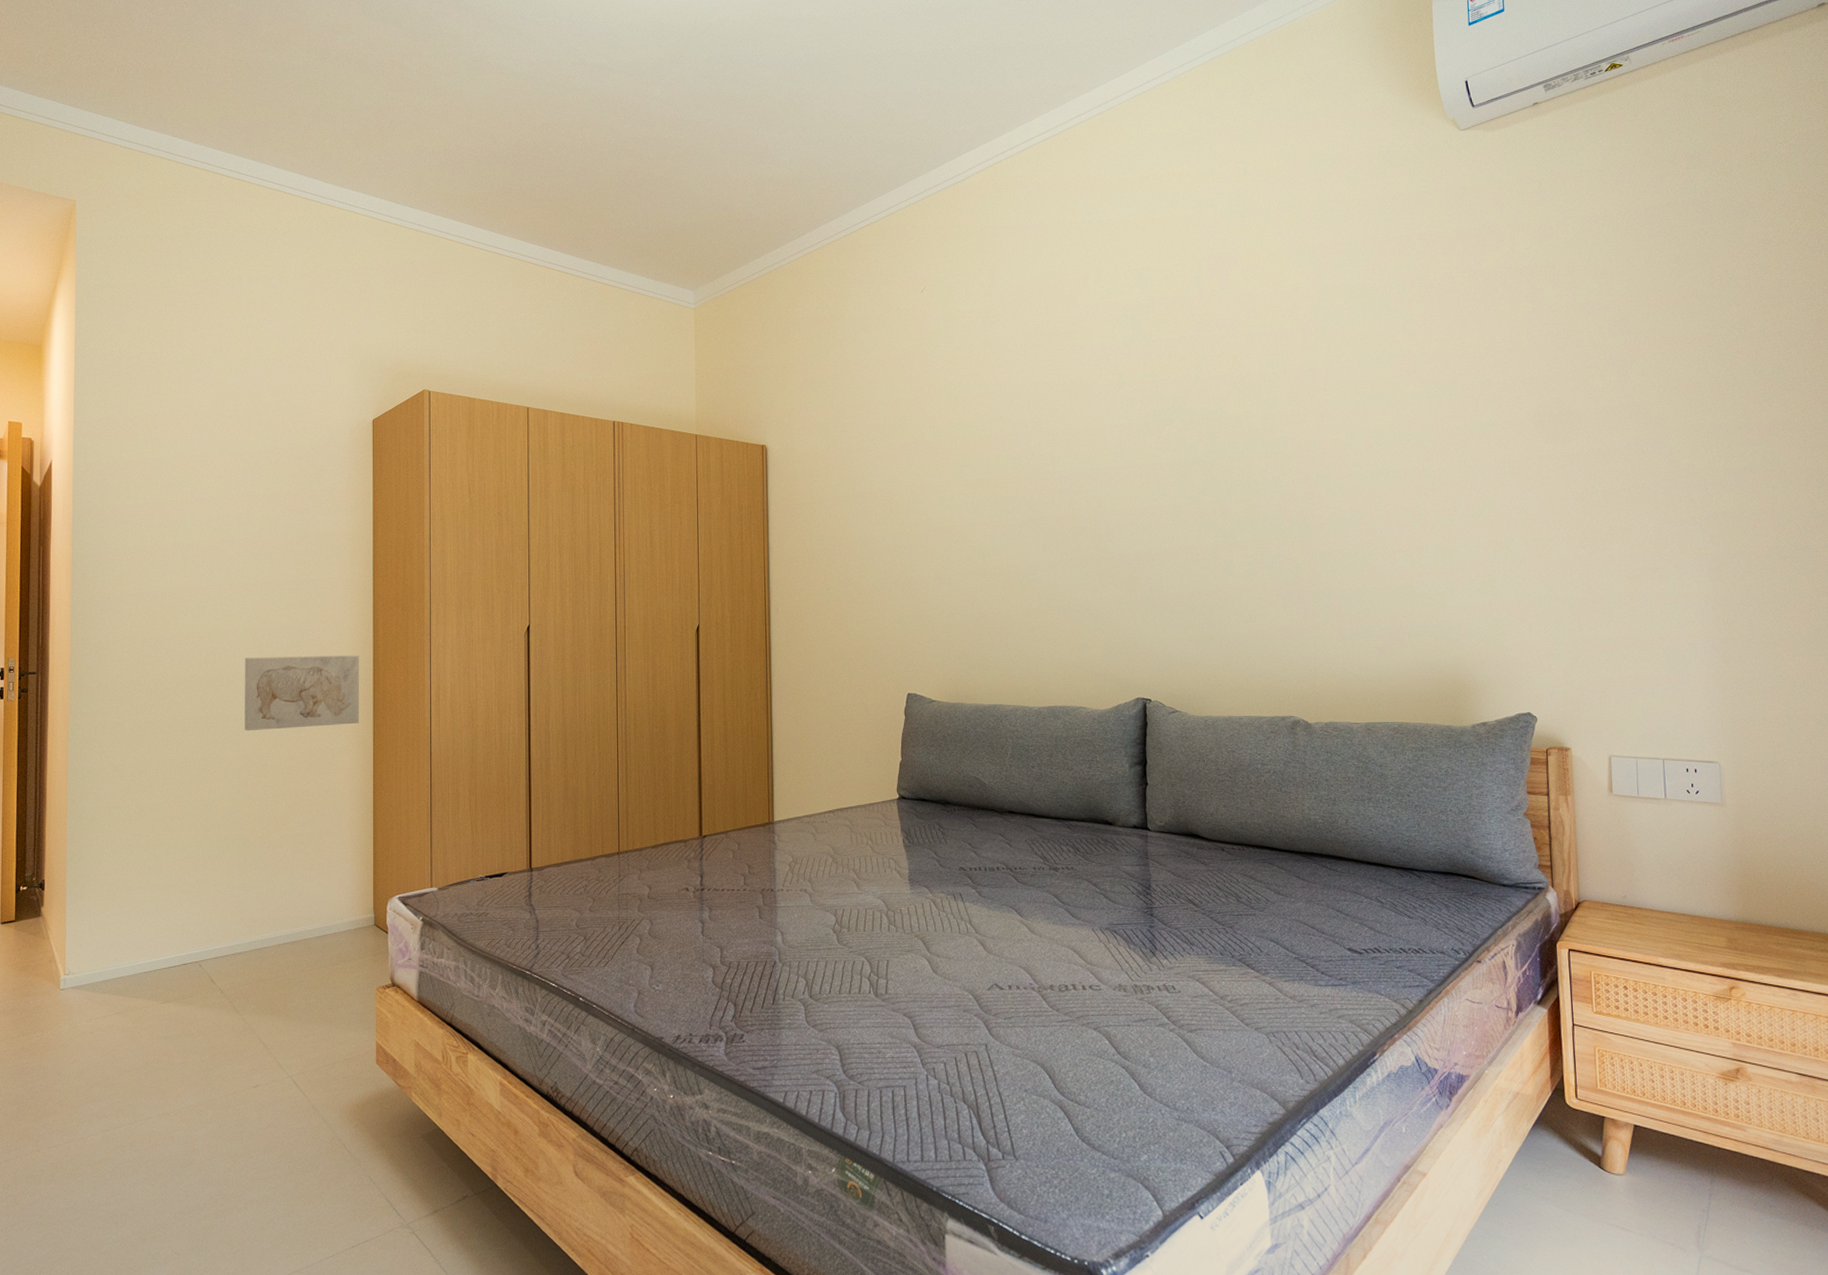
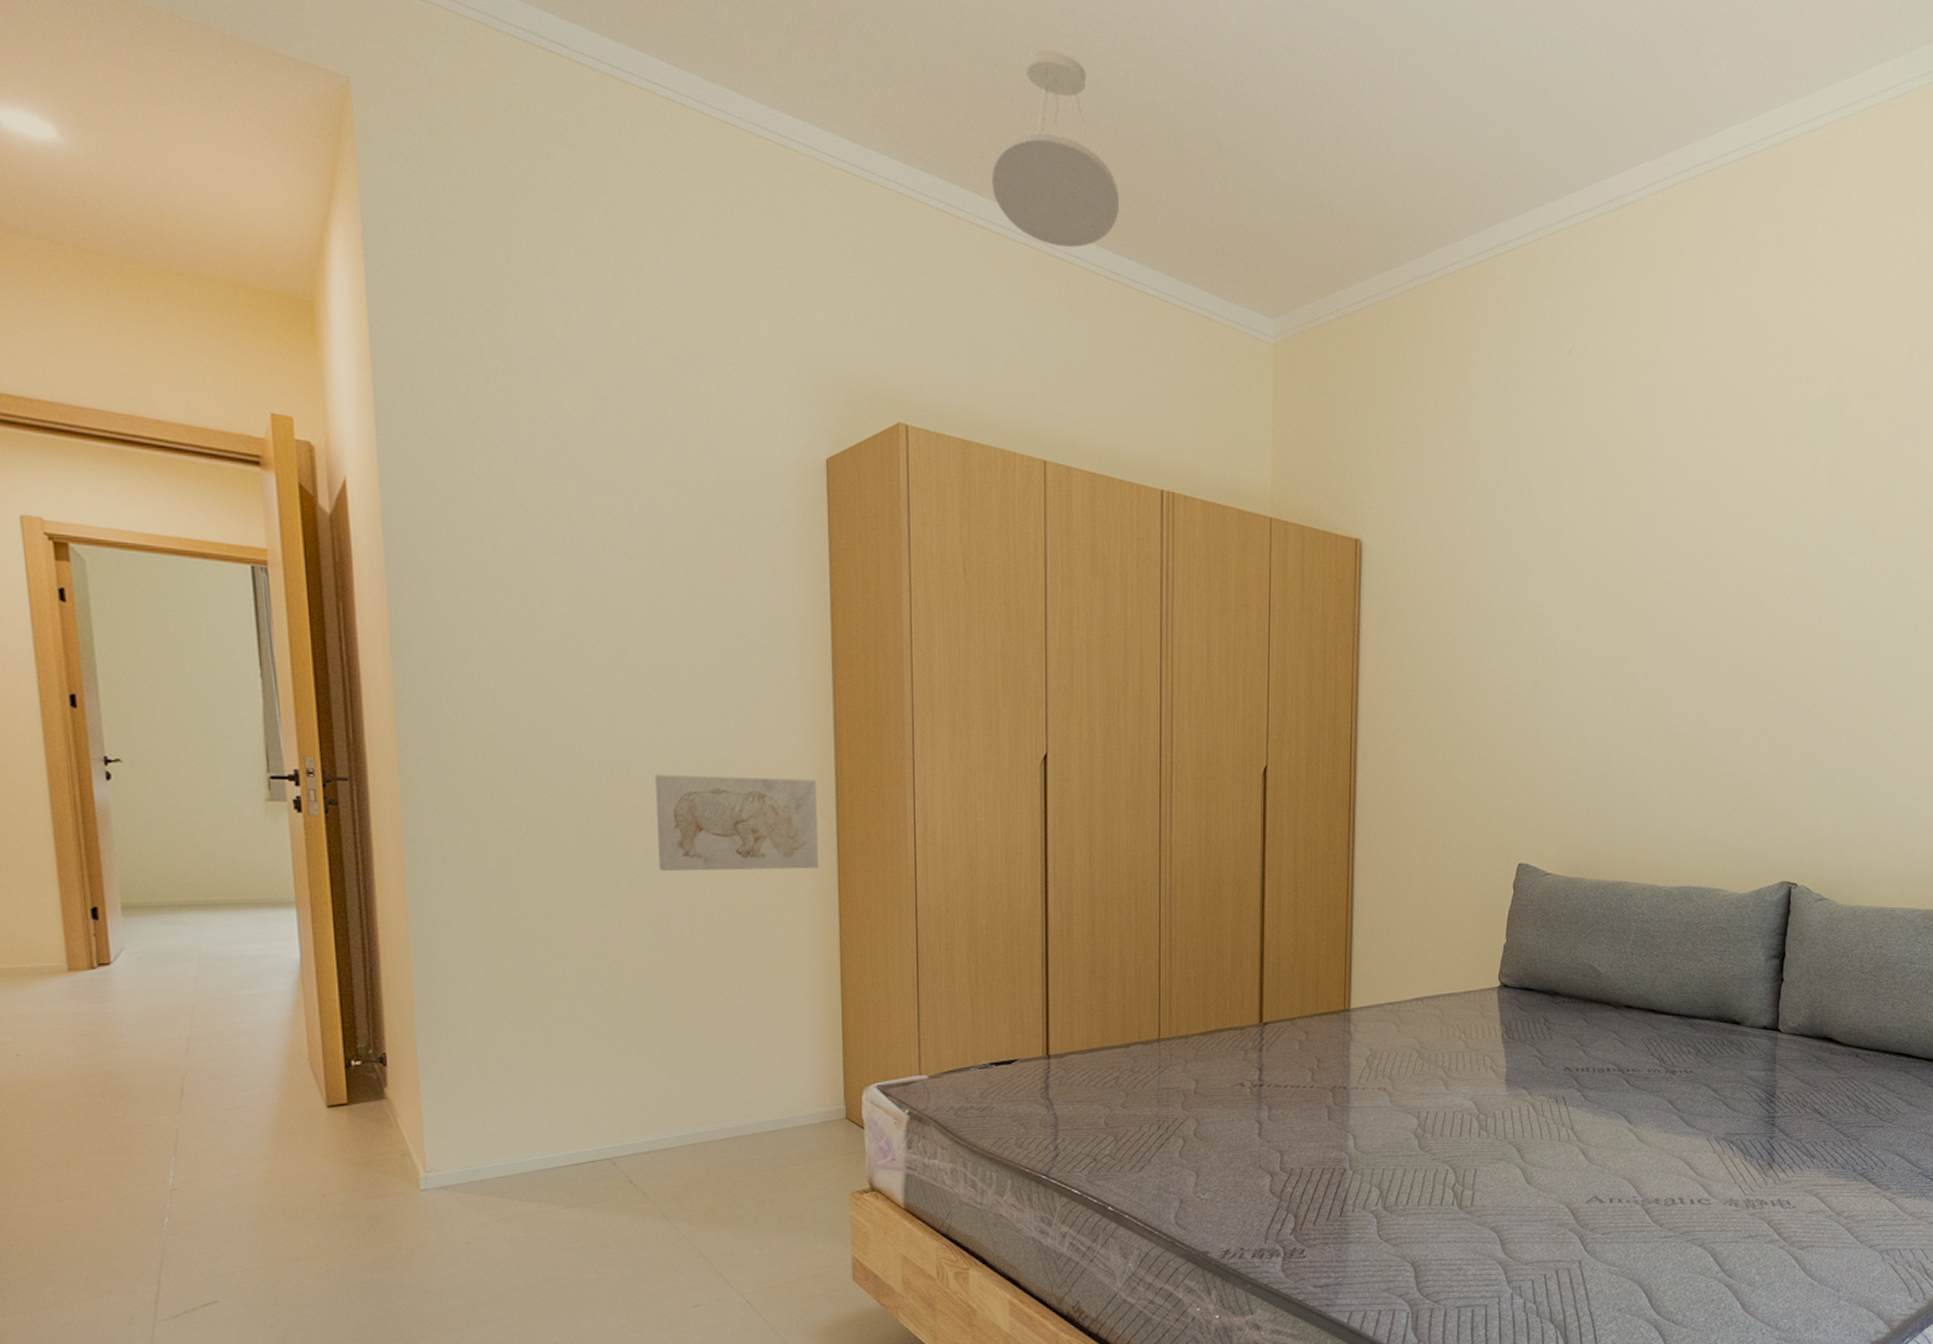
pendant light: none [491,128,580,257] -> present [992,49,1119,247]

